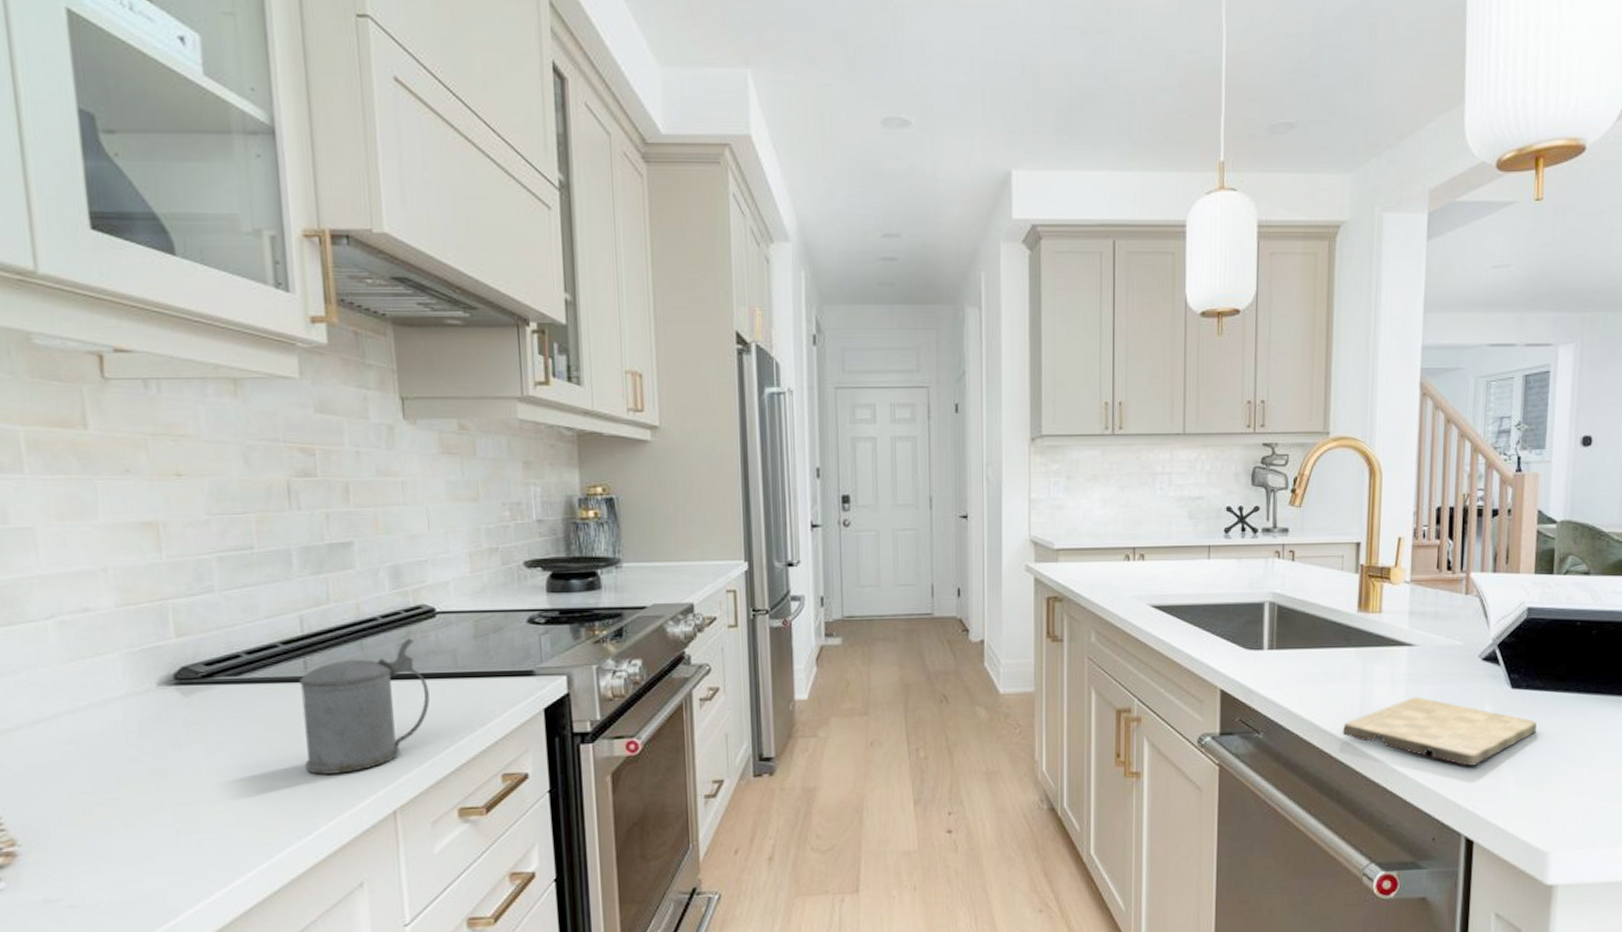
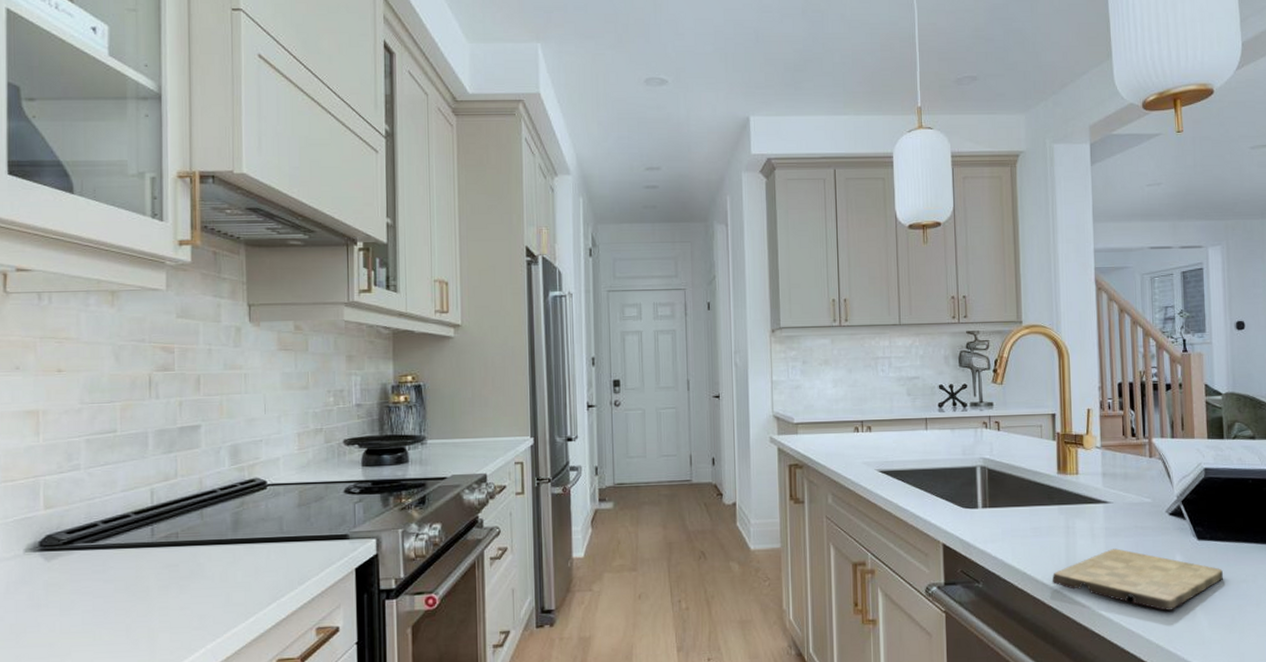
beer stein: present [299,638,430,775] -> none [145,507,257,630]

